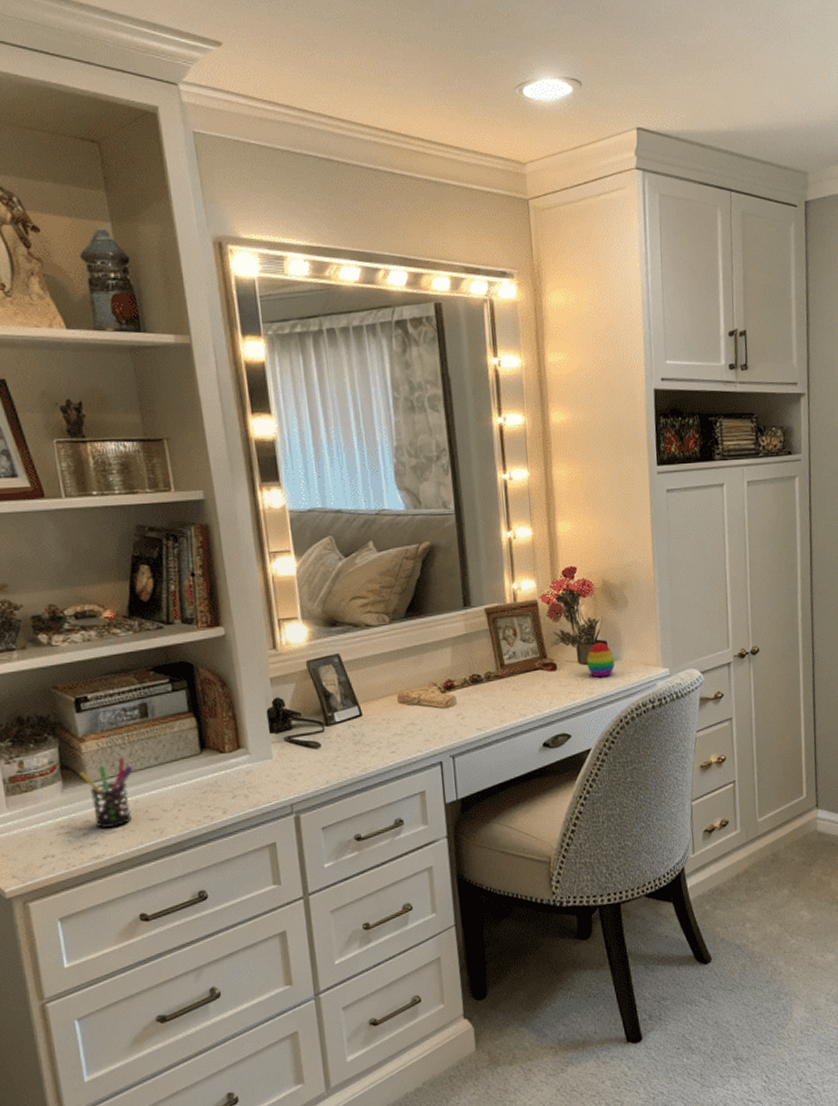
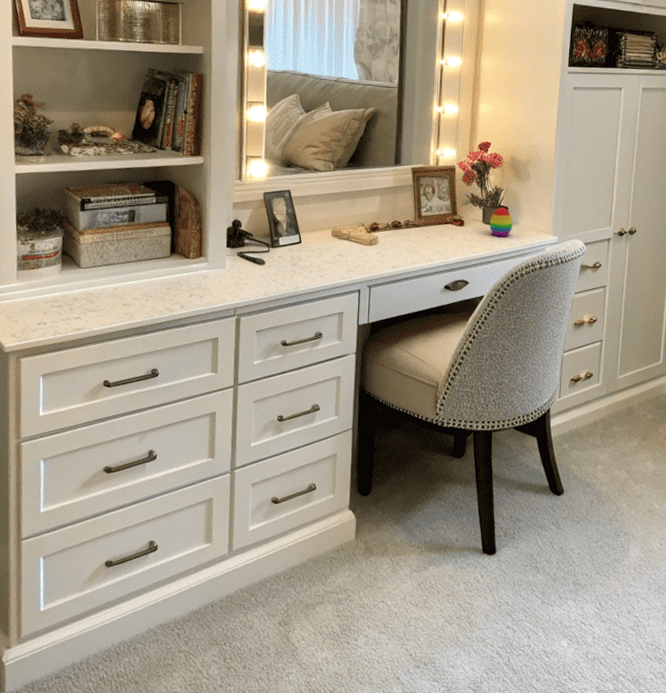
pen holder: present [80,757,133,829] -> none [76,251,116,308]

